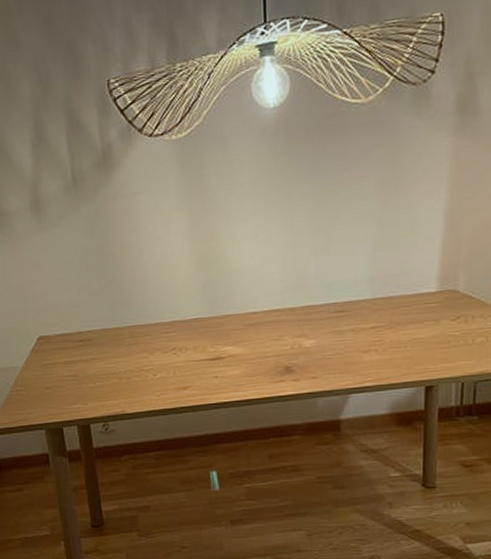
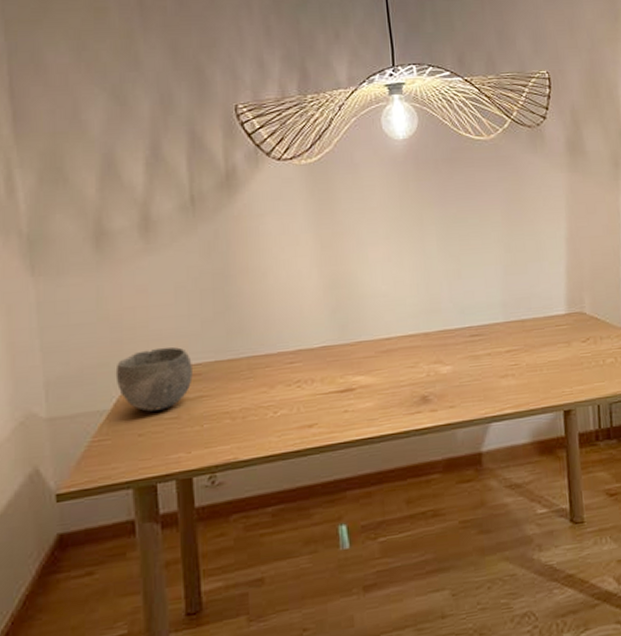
bowl: none [23,315,85,370] -> present [115,347,193,412]

